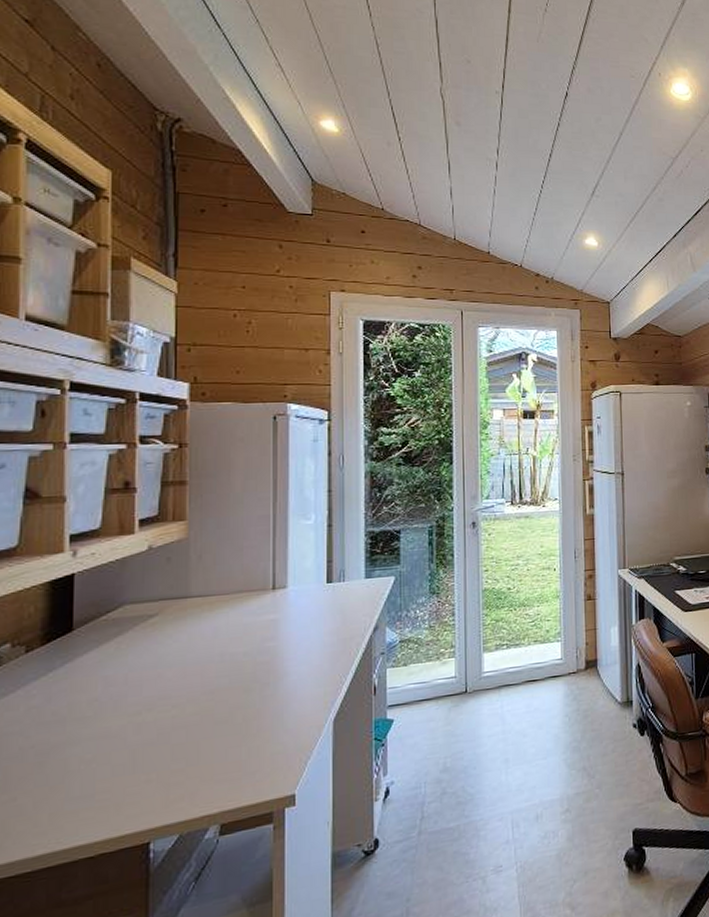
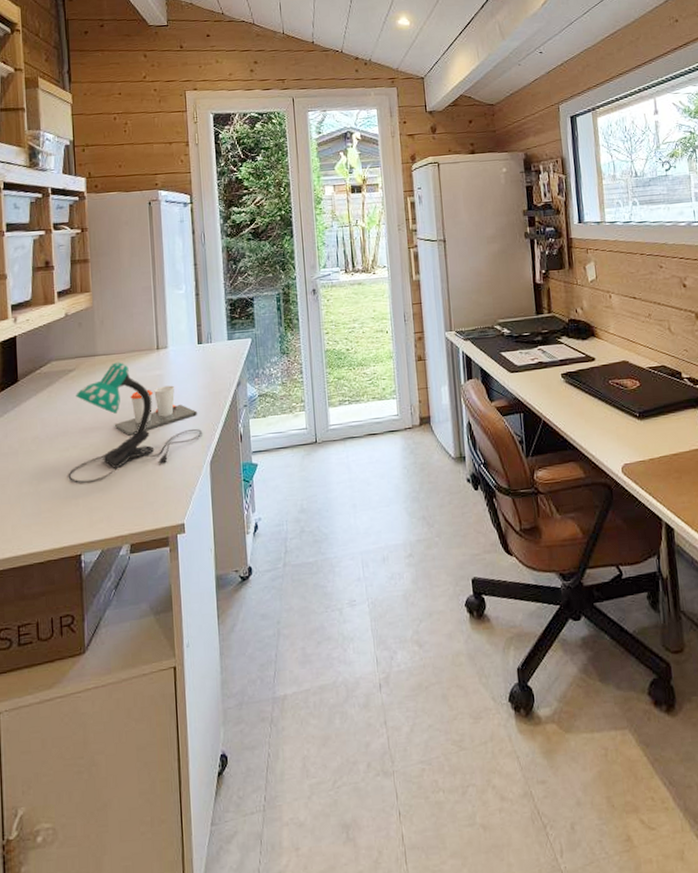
desk lamp: none [138,605,325,755] -> present [68,362,202,483]
cup: none [208,631,320,693] -> present [114,385,197,436]

